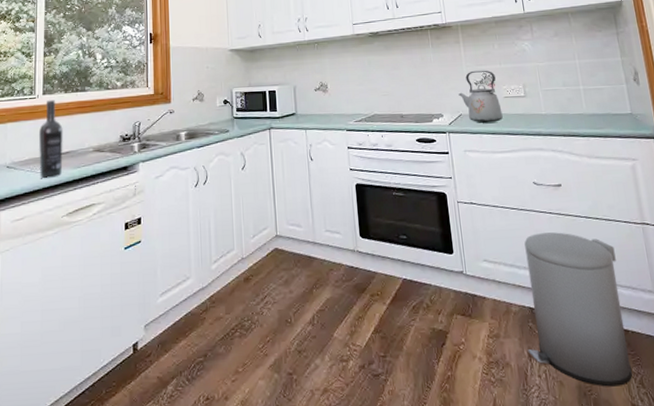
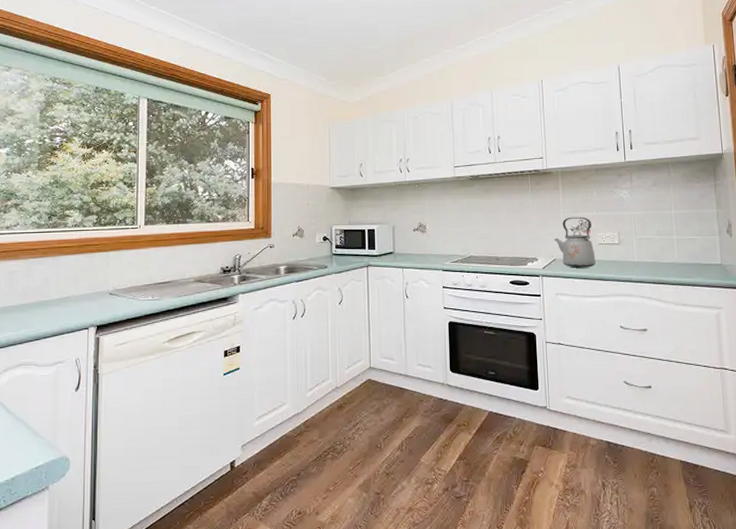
wine bottle: present [38,100,63,179] -> none [140,230,165,307]
pedal bin: present [524,232,632,387] -> none [602,373,698,515]

